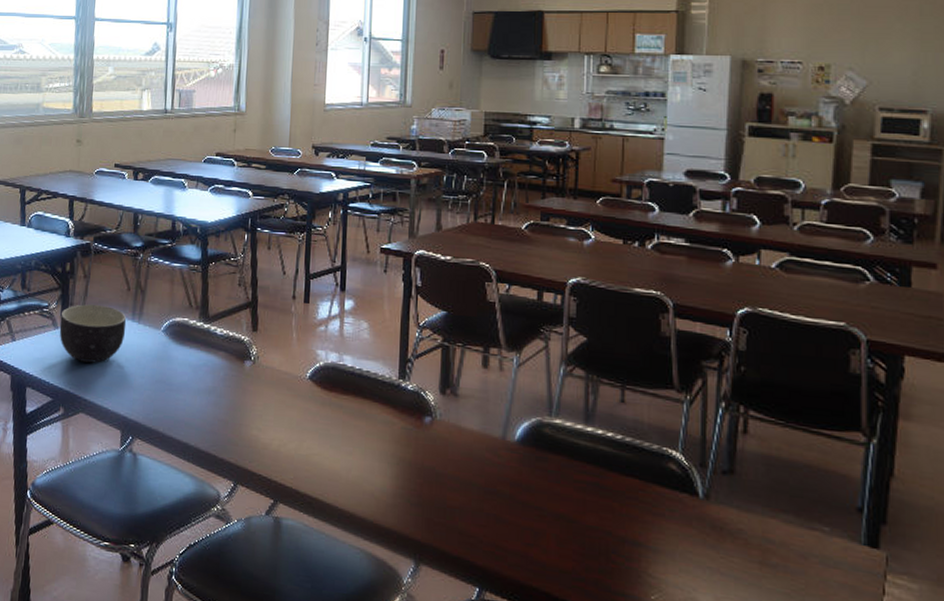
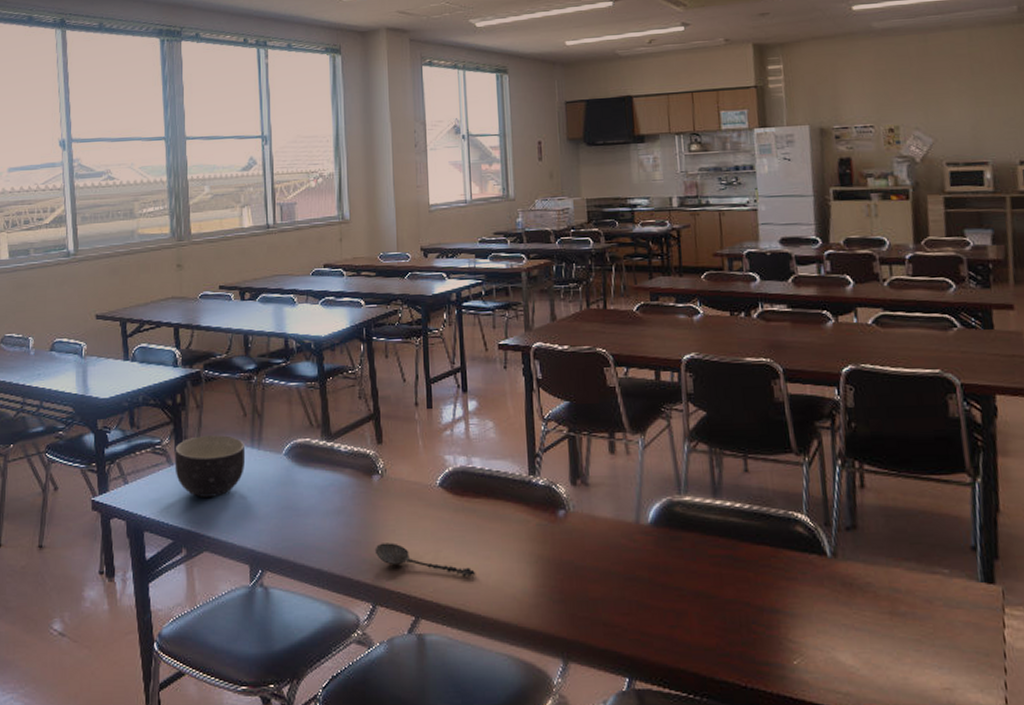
spoon: none [240,426,337,469] -> present [374,543,476,577]

